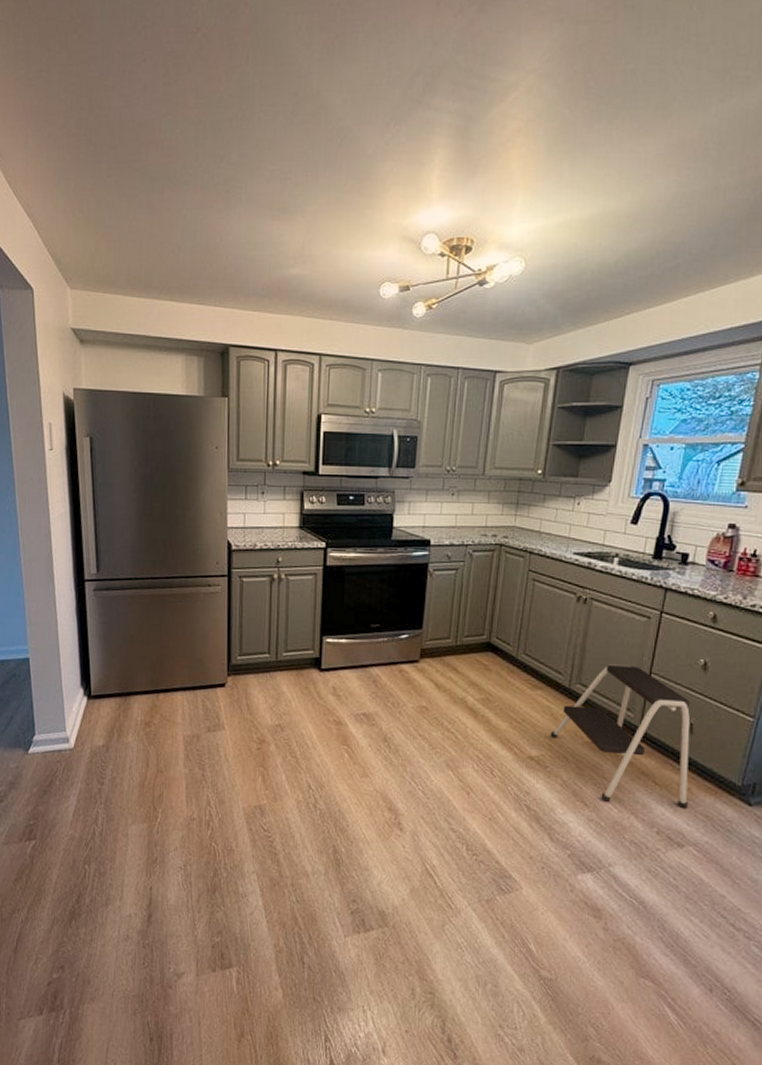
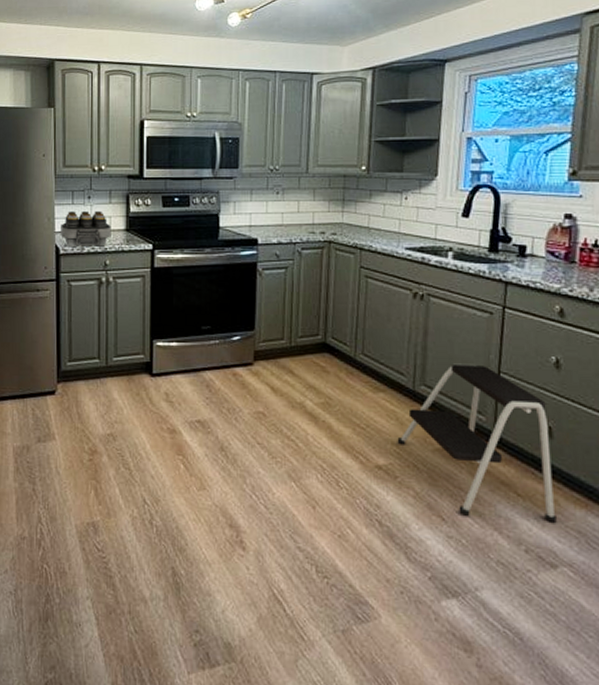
spice rack: none [233,507,285,544] -> present [61,211,111,248]

